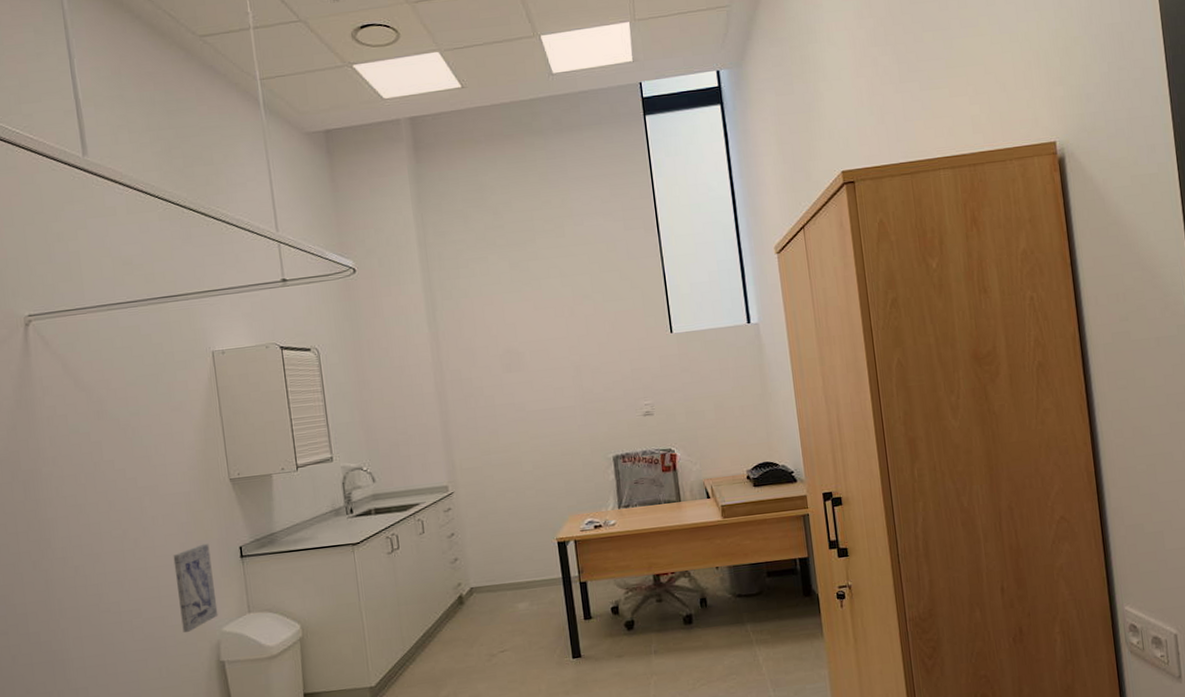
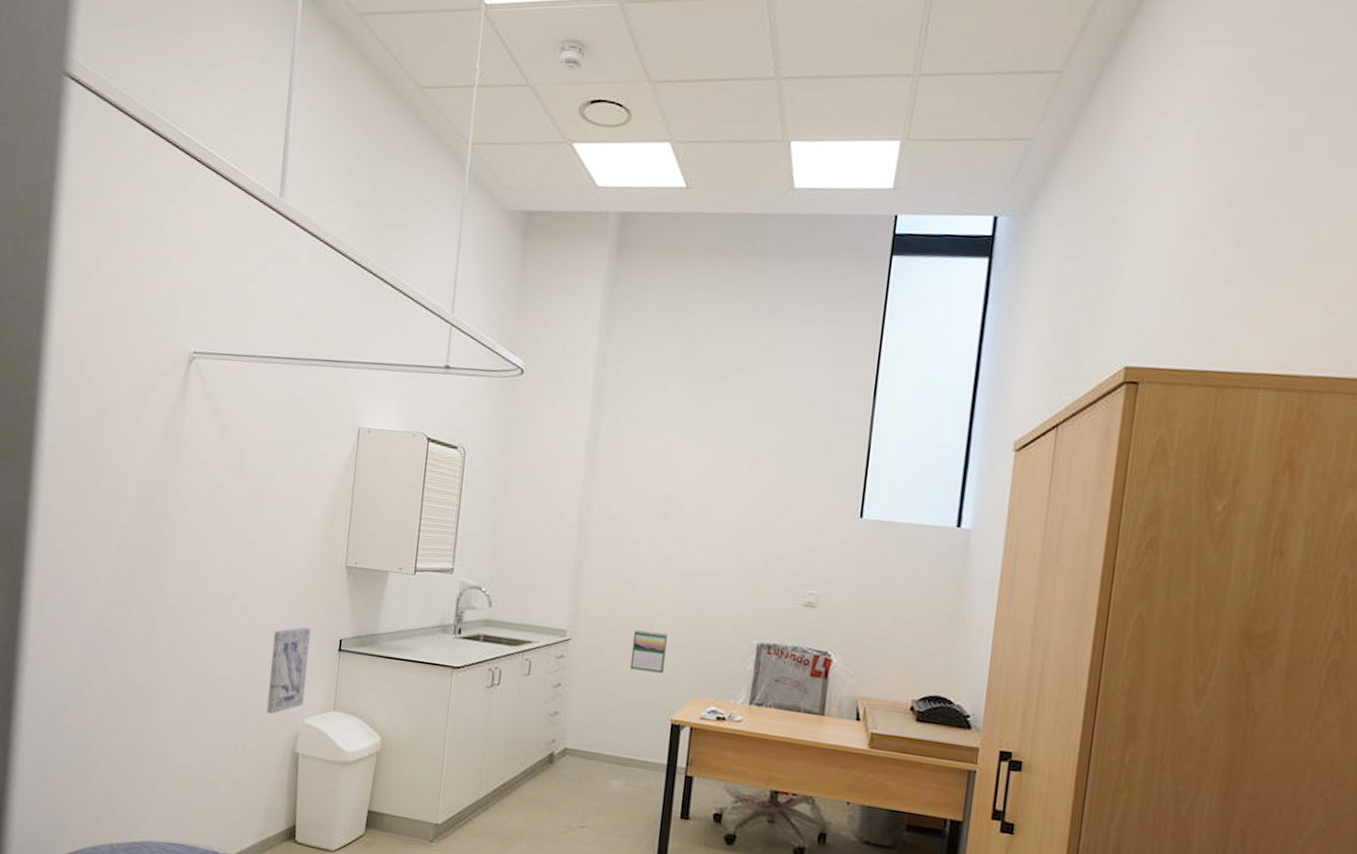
calendar: none [507,467,540,505] -> present [630,630,668,674]

